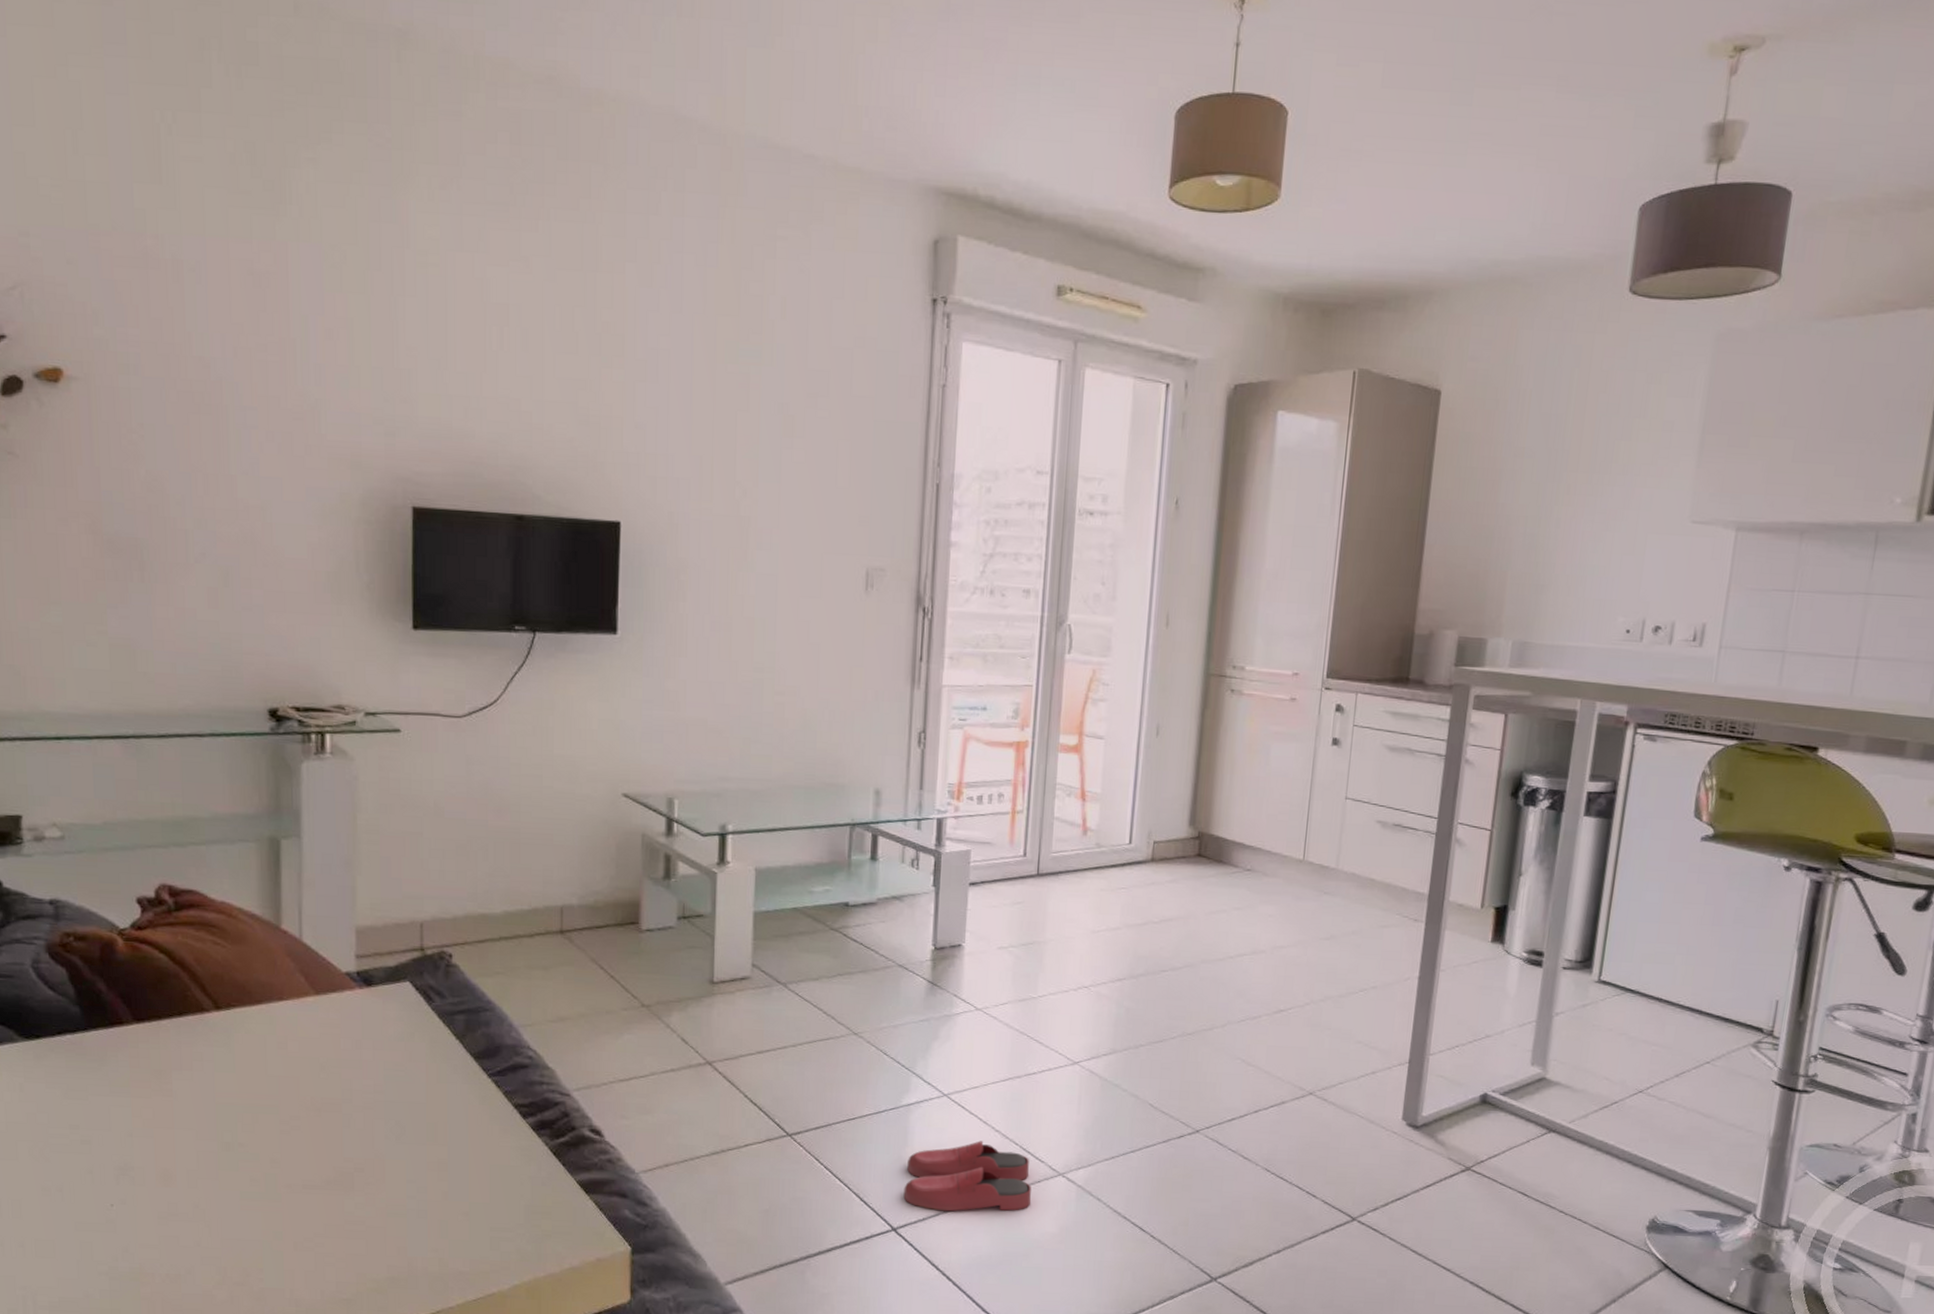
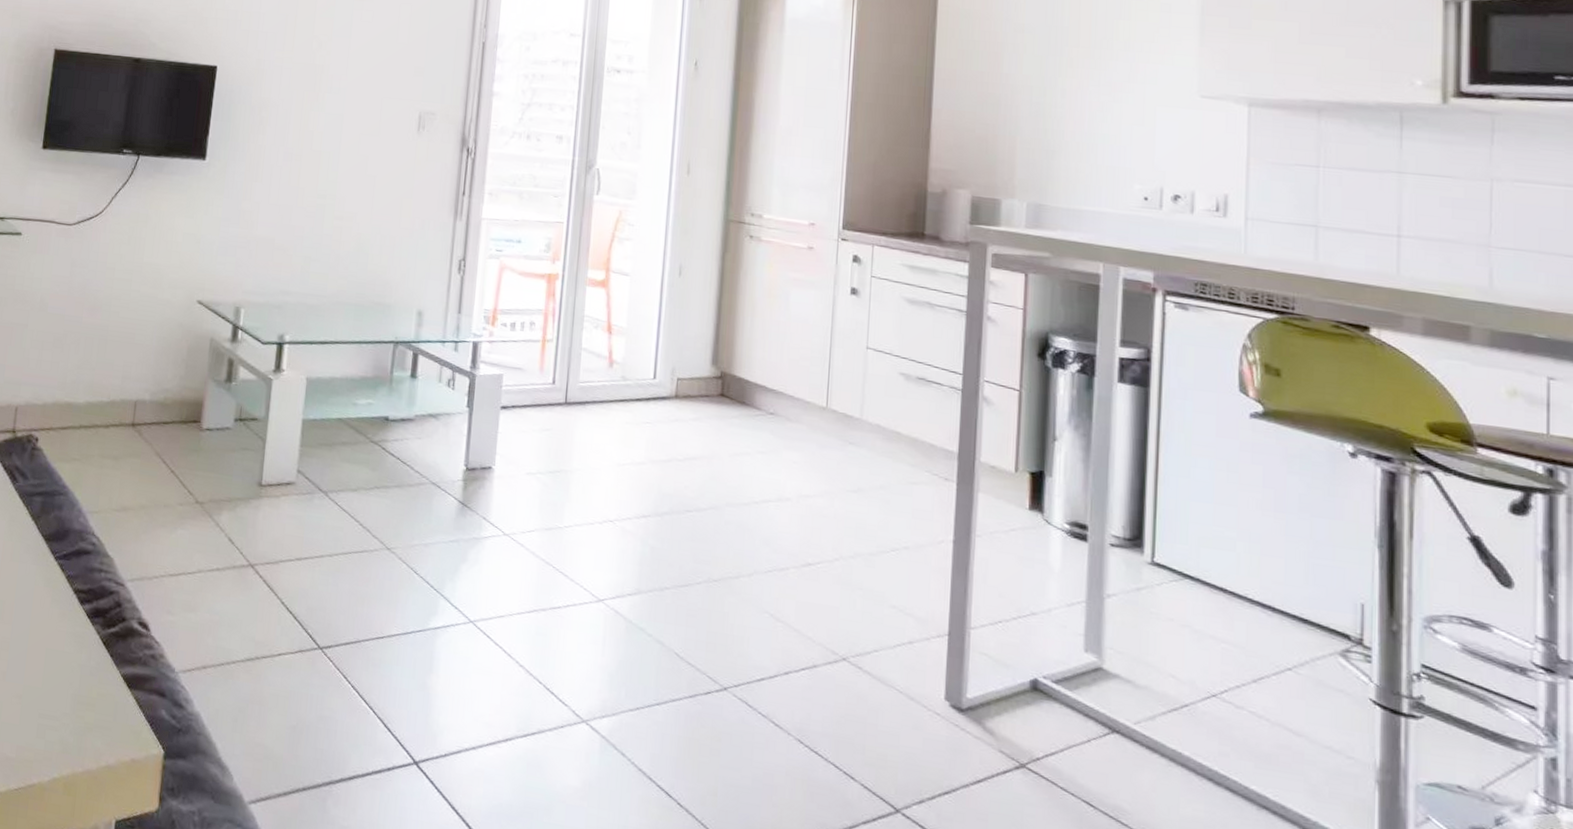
slippers: present [903,1141,1031,1212] -> none [426,674,554,757]

